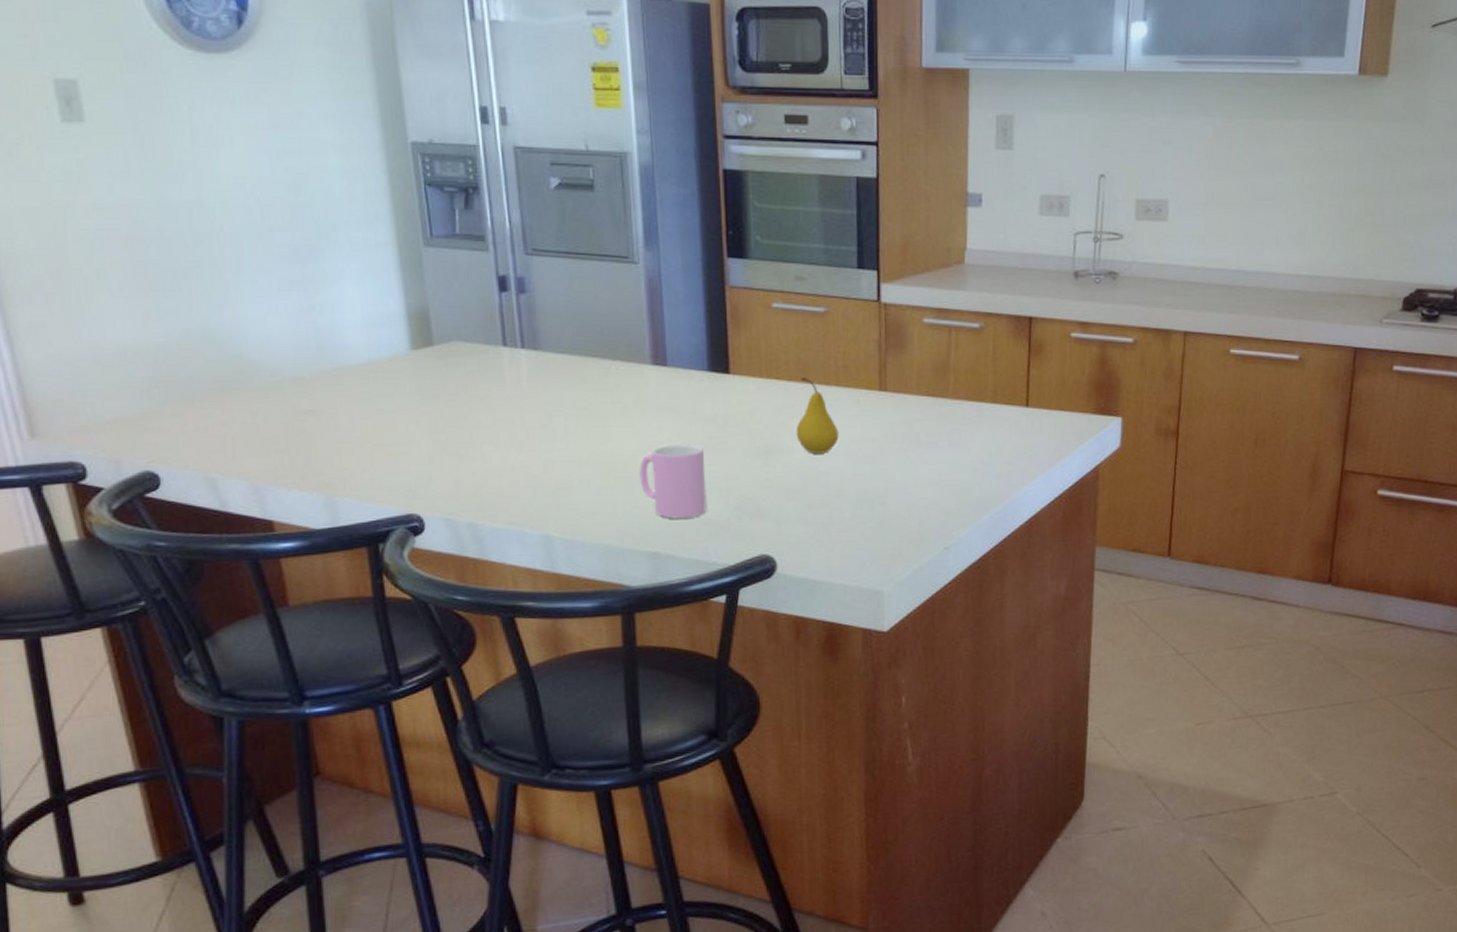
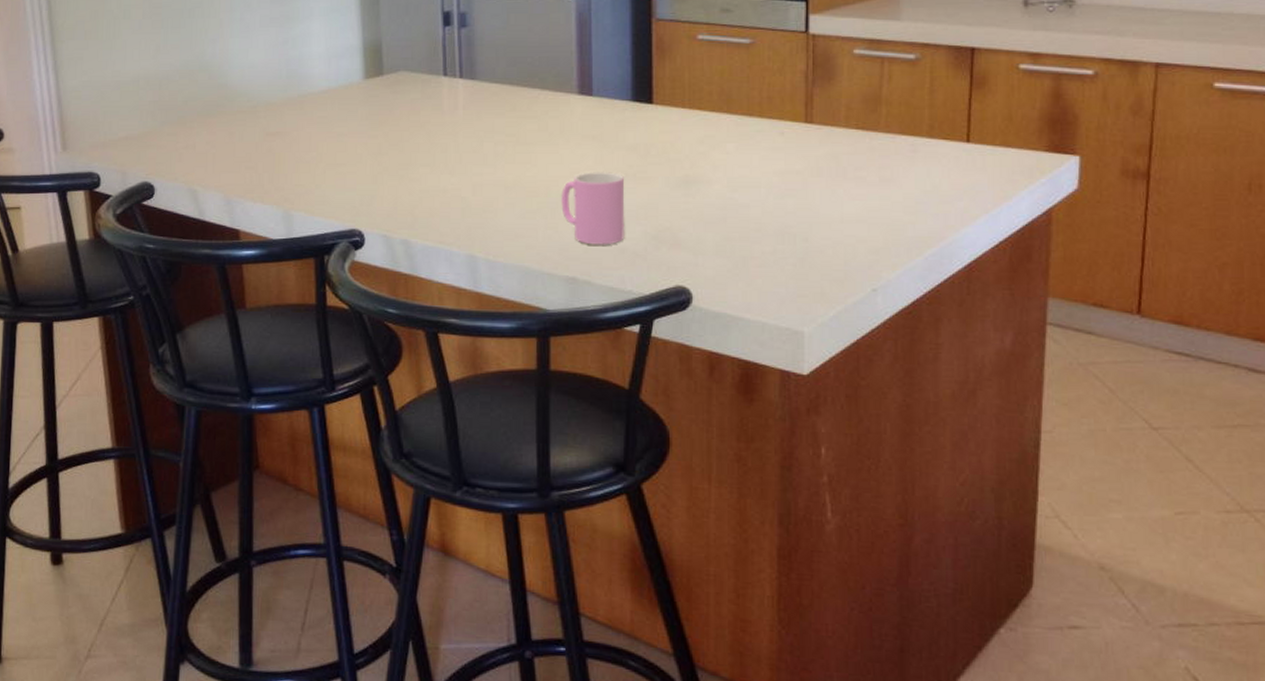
fruit: present [796,376,839,454] -> none [717,107,761,186]

